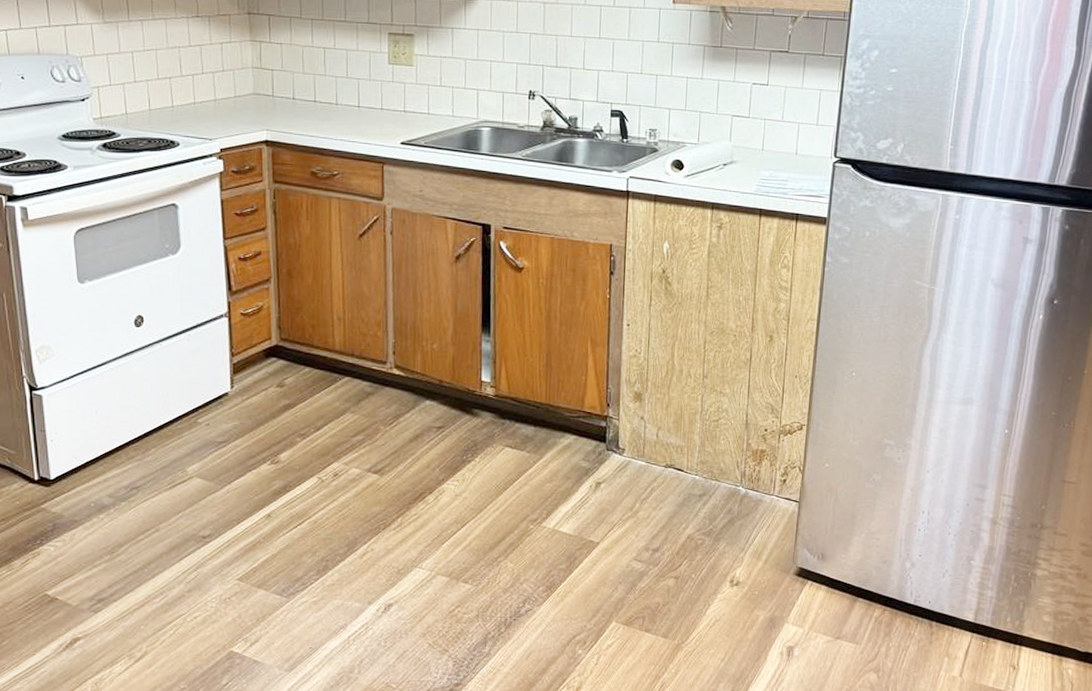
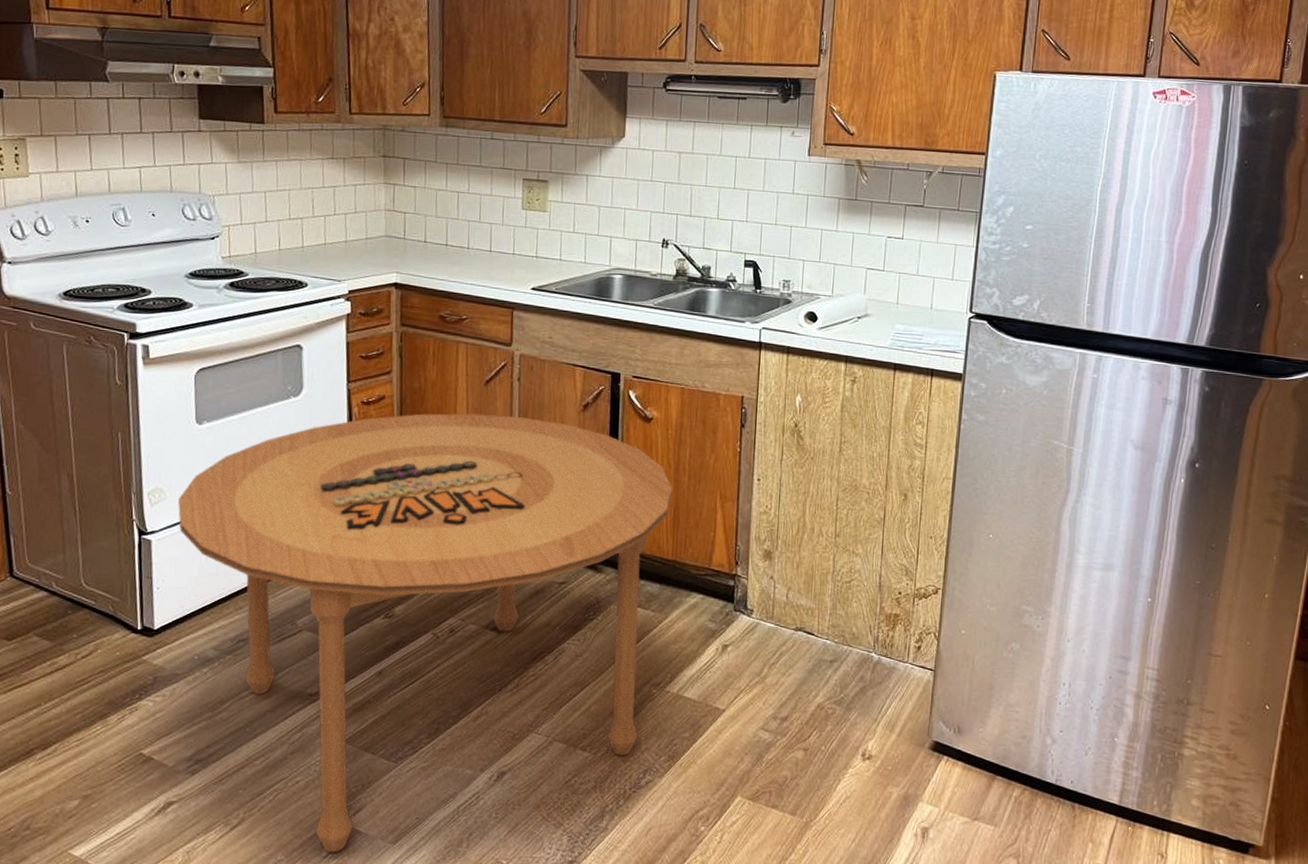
dining table: none [66,267,545,681] -> present [178,413,673,853]

